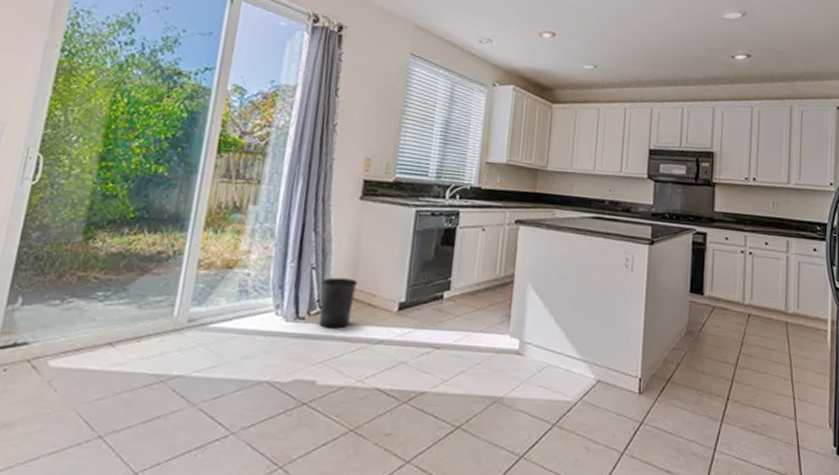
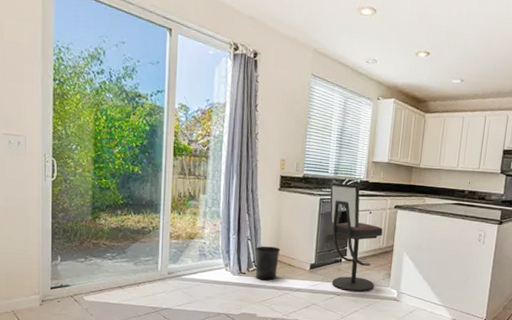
bar stool: none [428,188,500,343] -> present [330,182,383,292]

